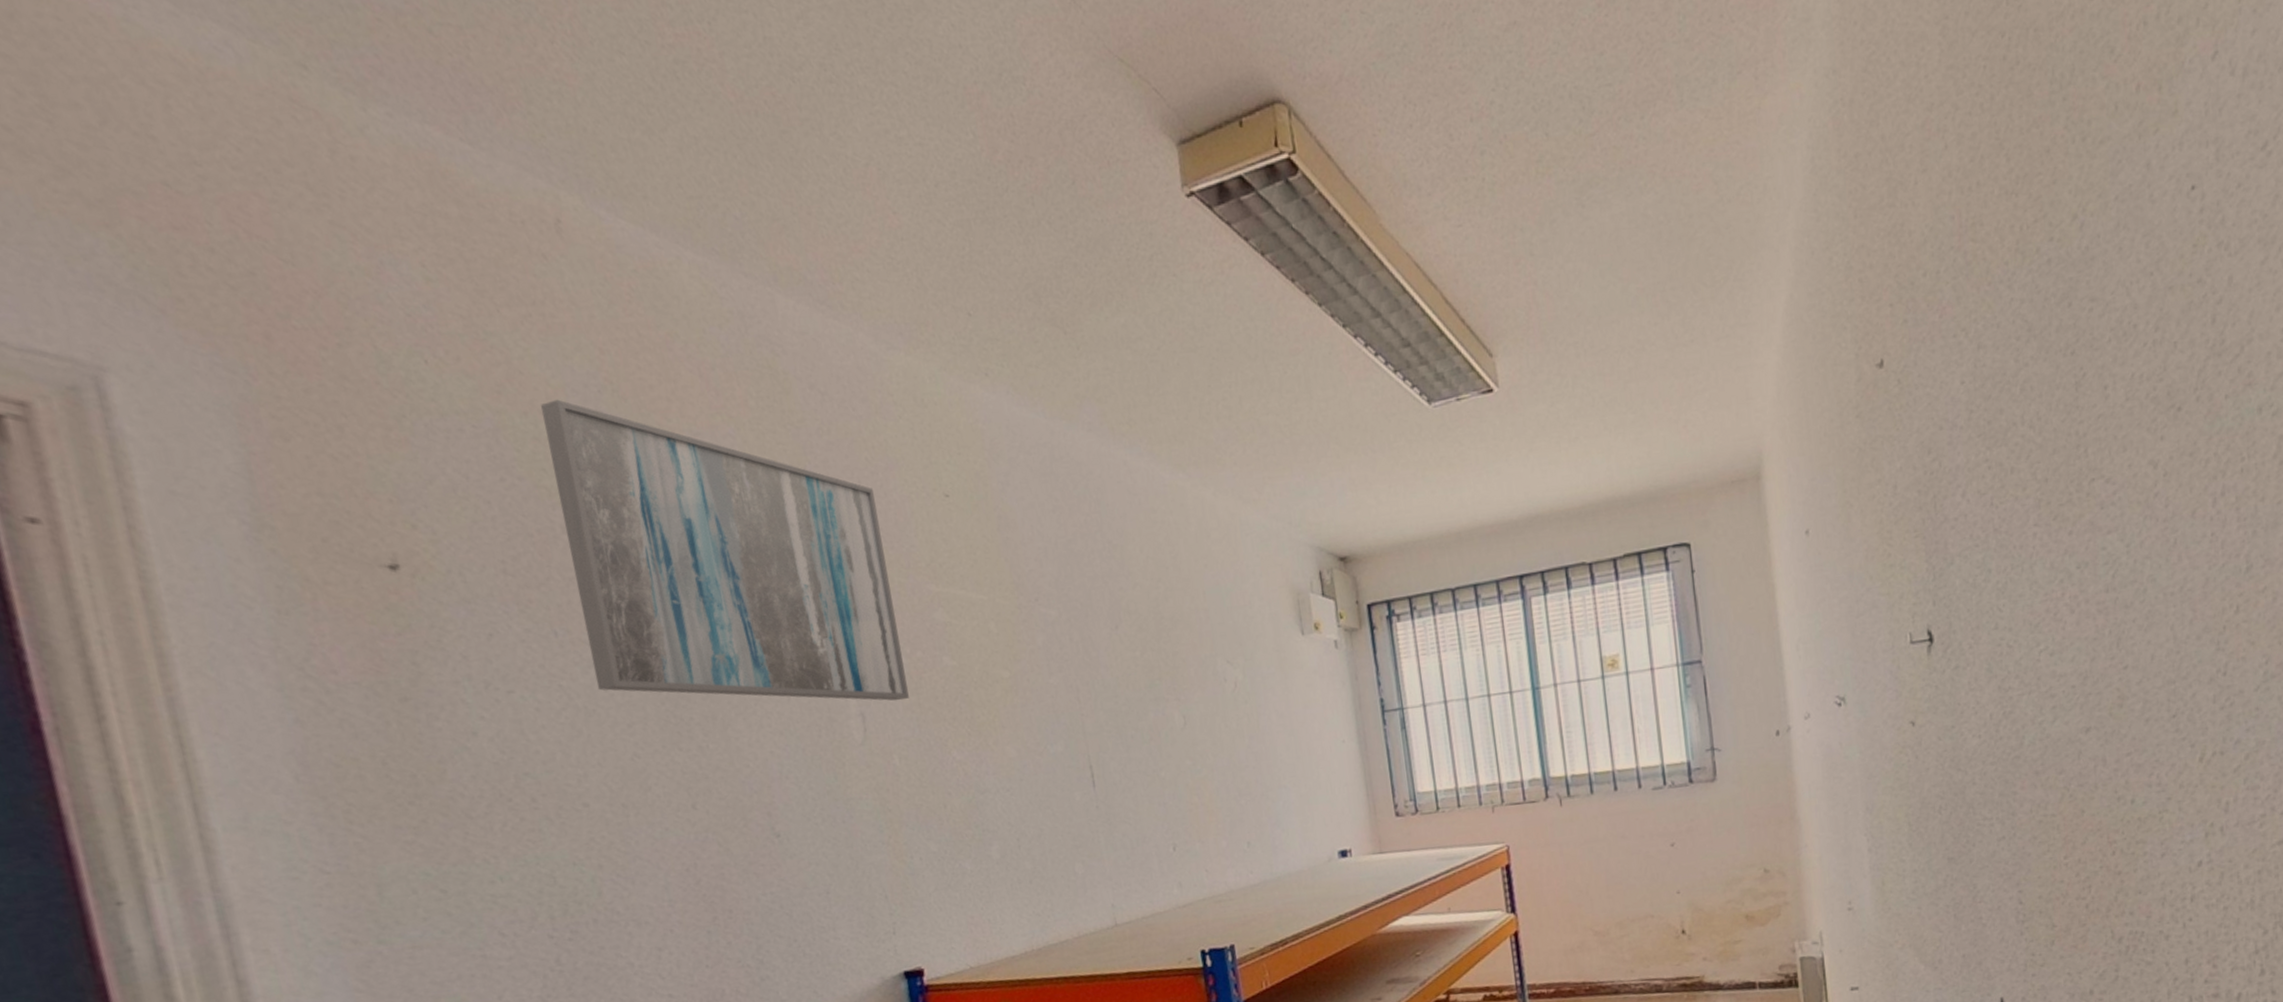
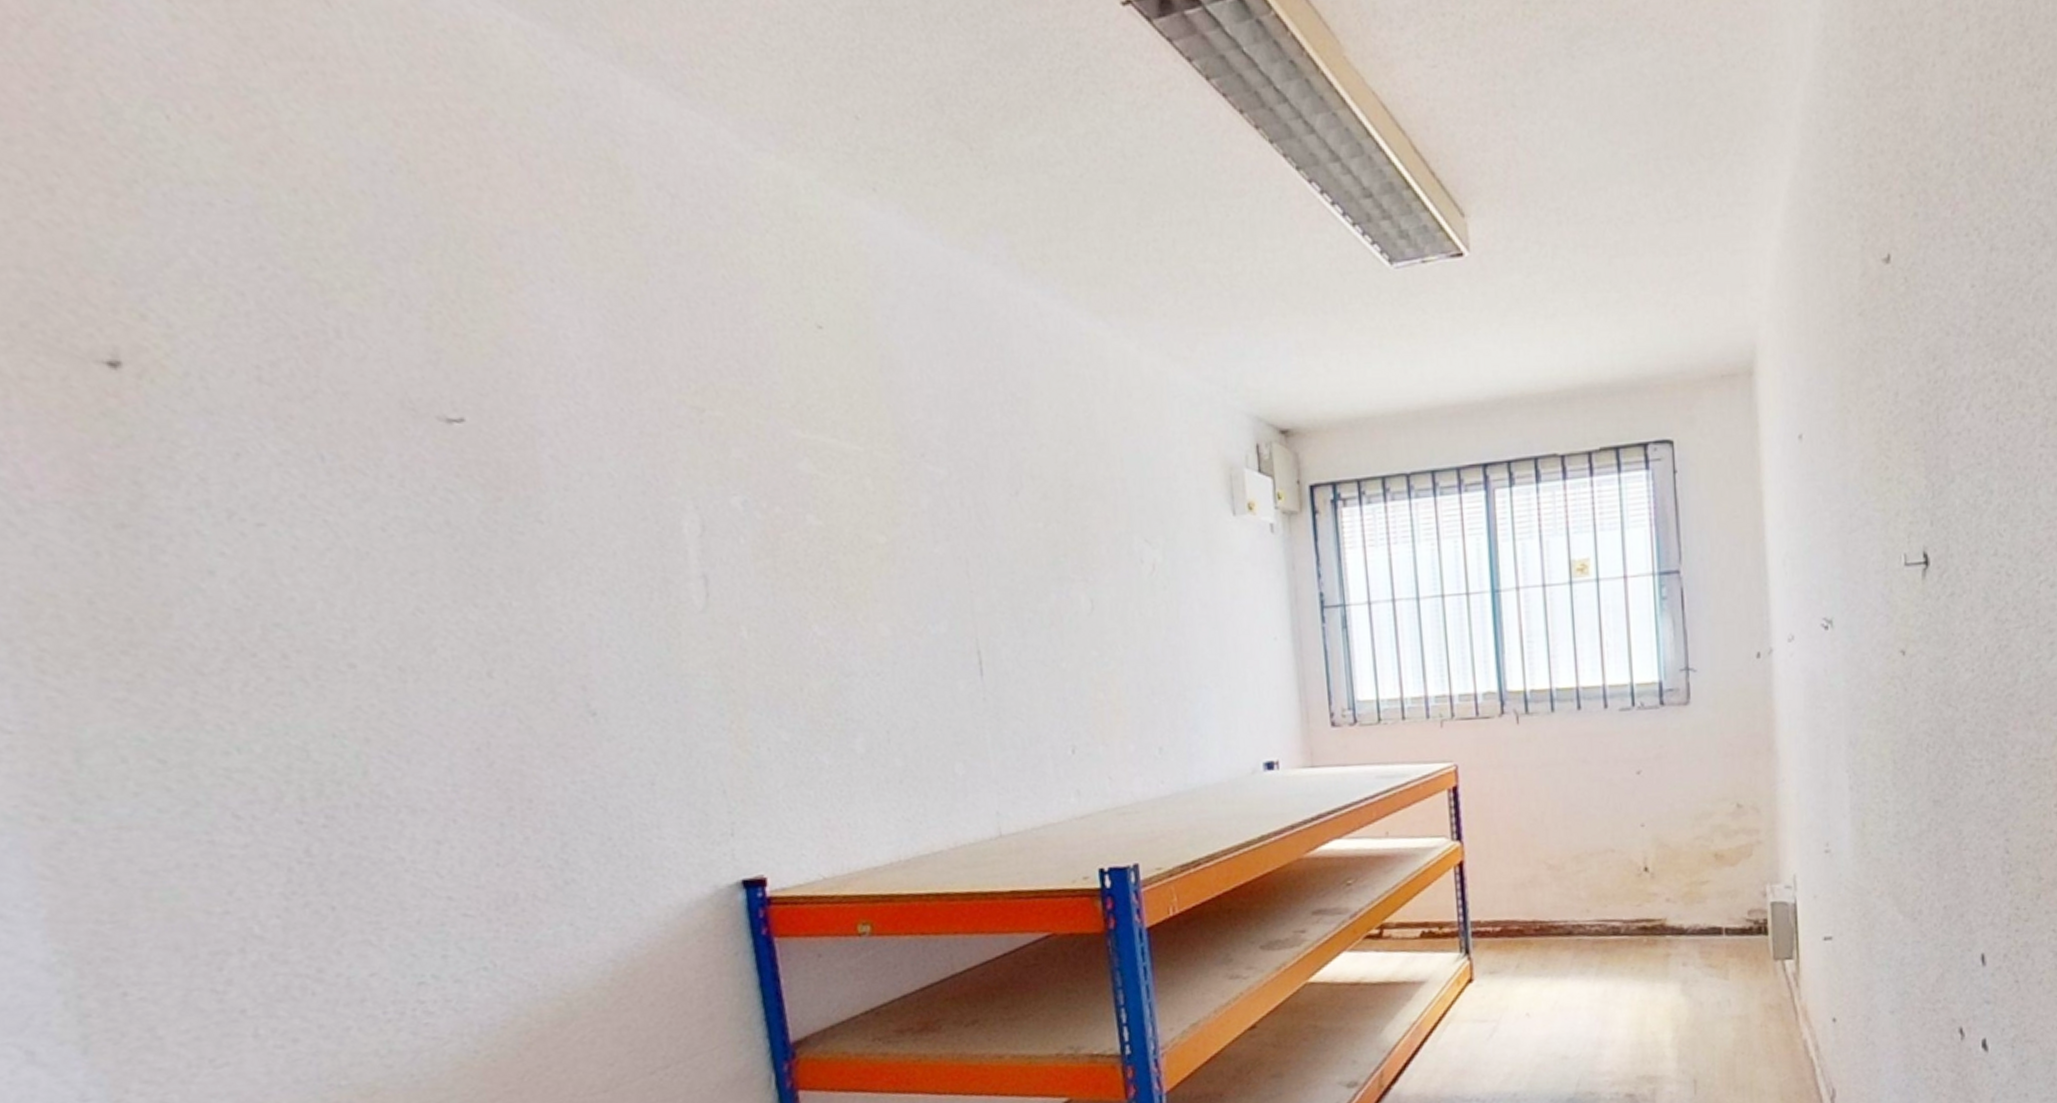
wall art: present [540,399,909,701] -> none [314,176,763,563]

